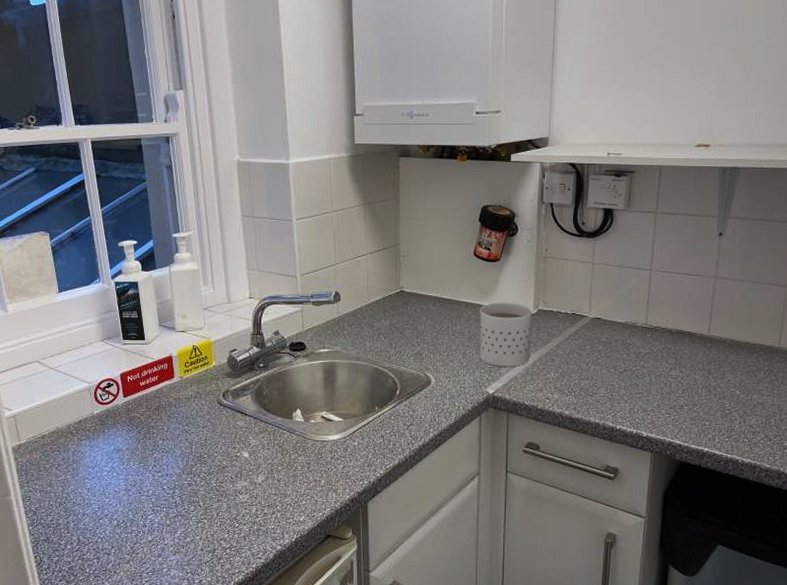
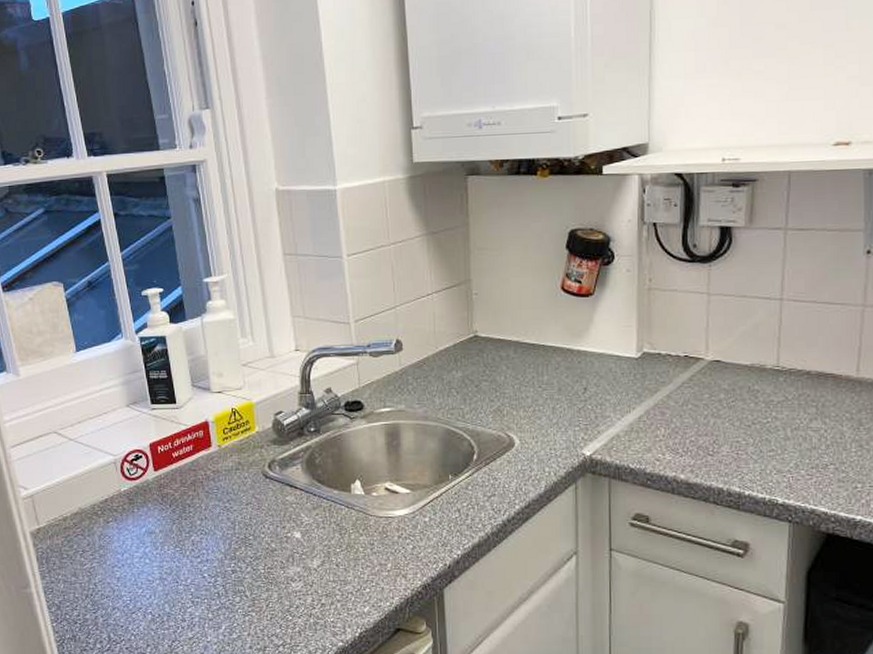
mug: present [479,302,532,367] -> none [571,344,636,424]

